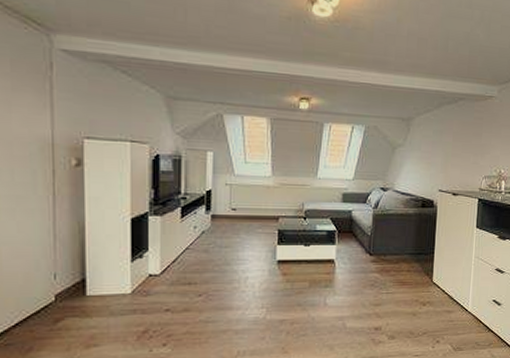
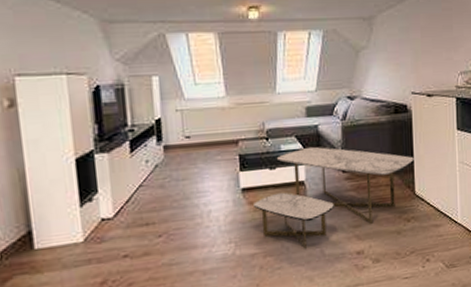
coffee table: none [287,229,435,320] -> present [254,146,414,249]

